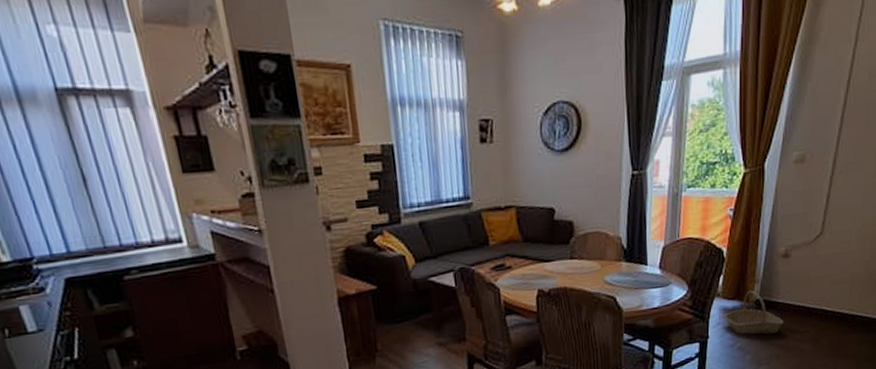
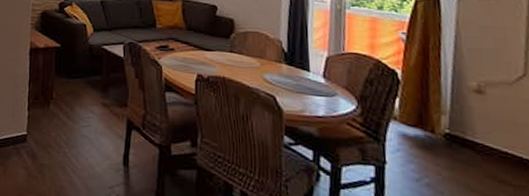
basket: present [724,290,784,335] -> none [404,121,487,179]

